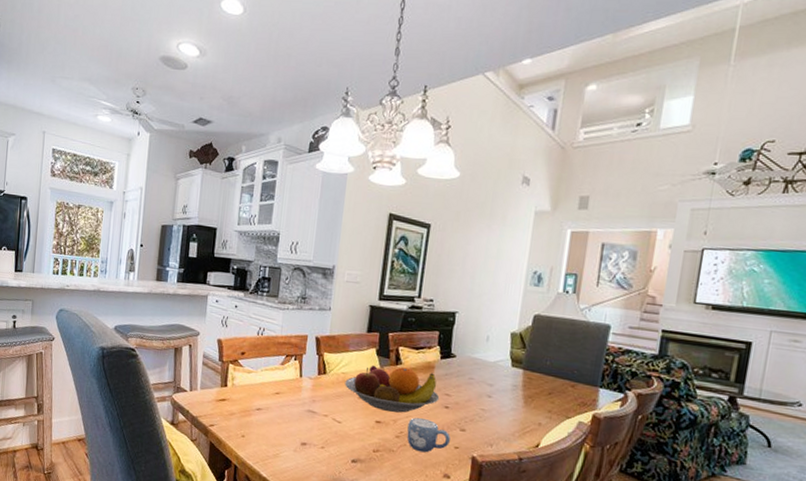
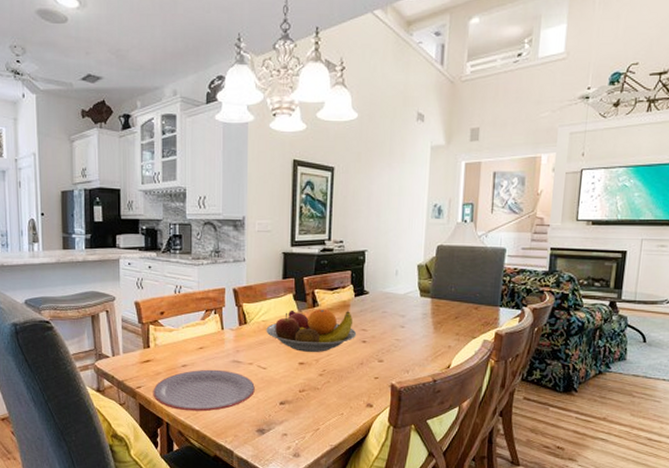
plate: none [224,415,328,460] -> present [153,369,255,412]
mug: present [406,417,451,453] -> none [329,355,370,387]

